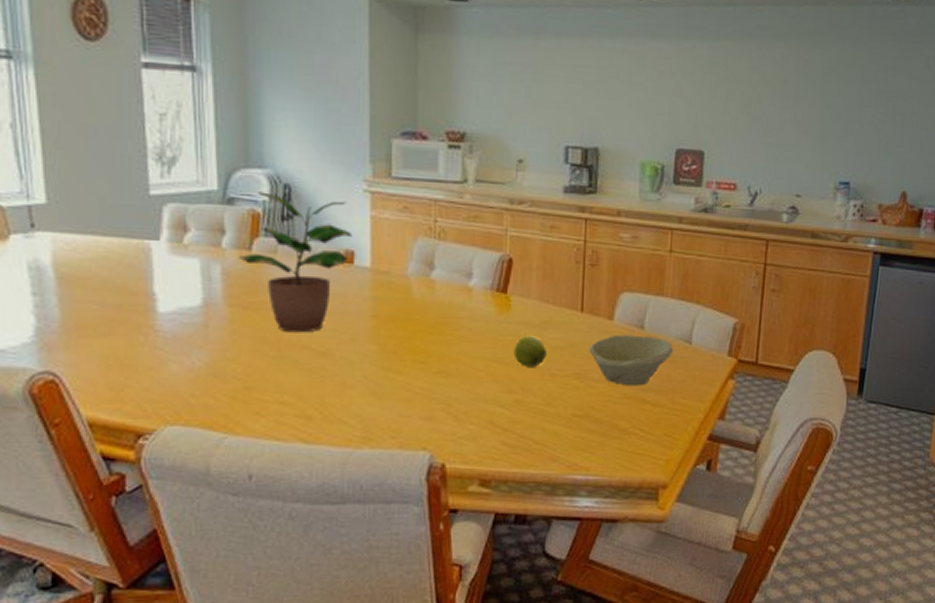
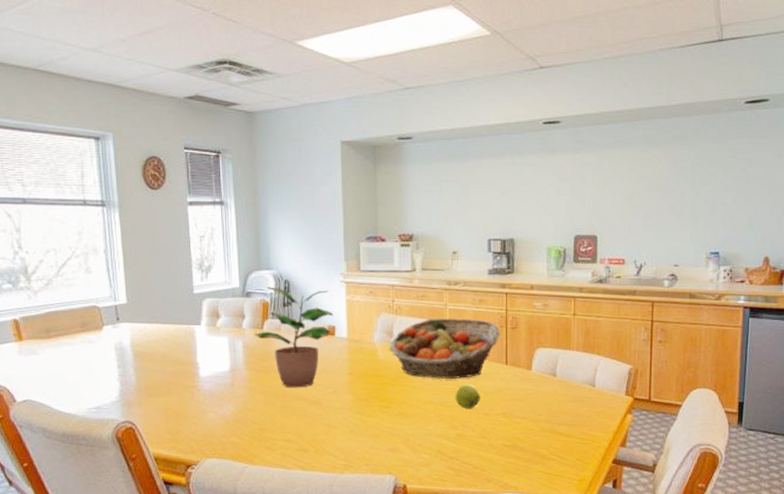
fruit basket: none [428,247,576,329] -> present [389,318,500,380]
bowl: present [589,334,674,386] -> none [513,381,581,421]

